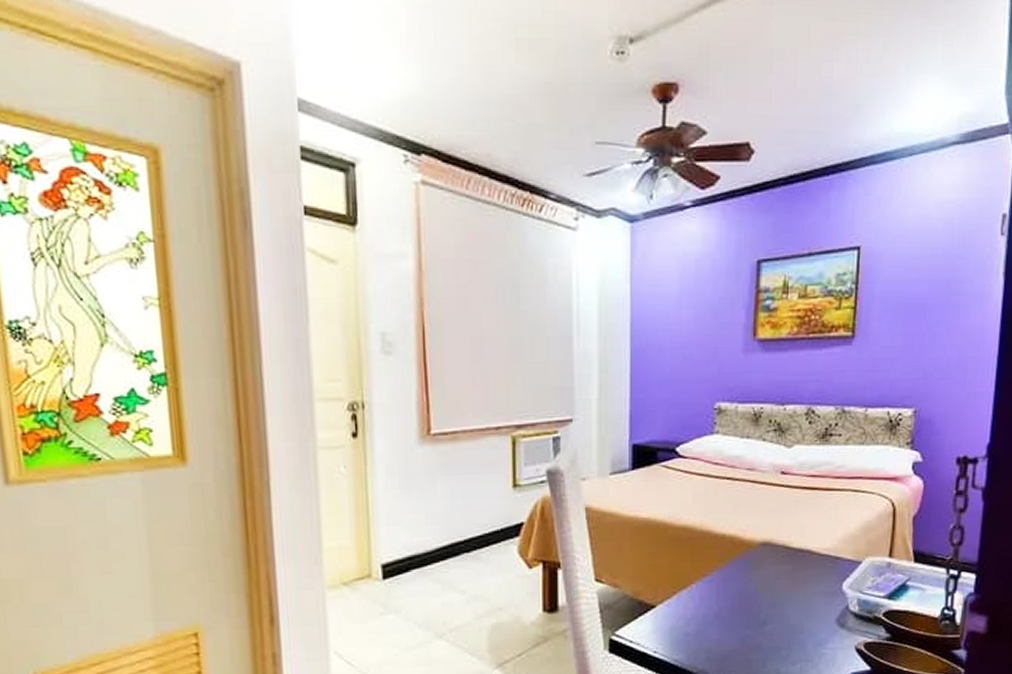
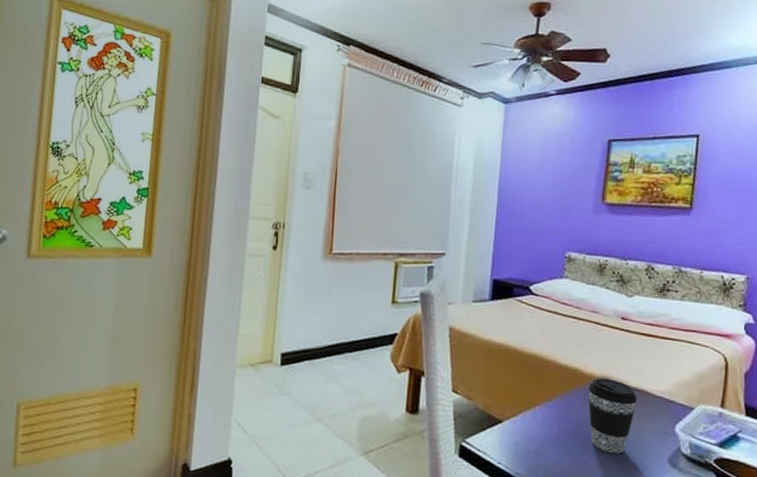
coffee cup: none [748,543,802,623] -> present [588,378,638,454]

